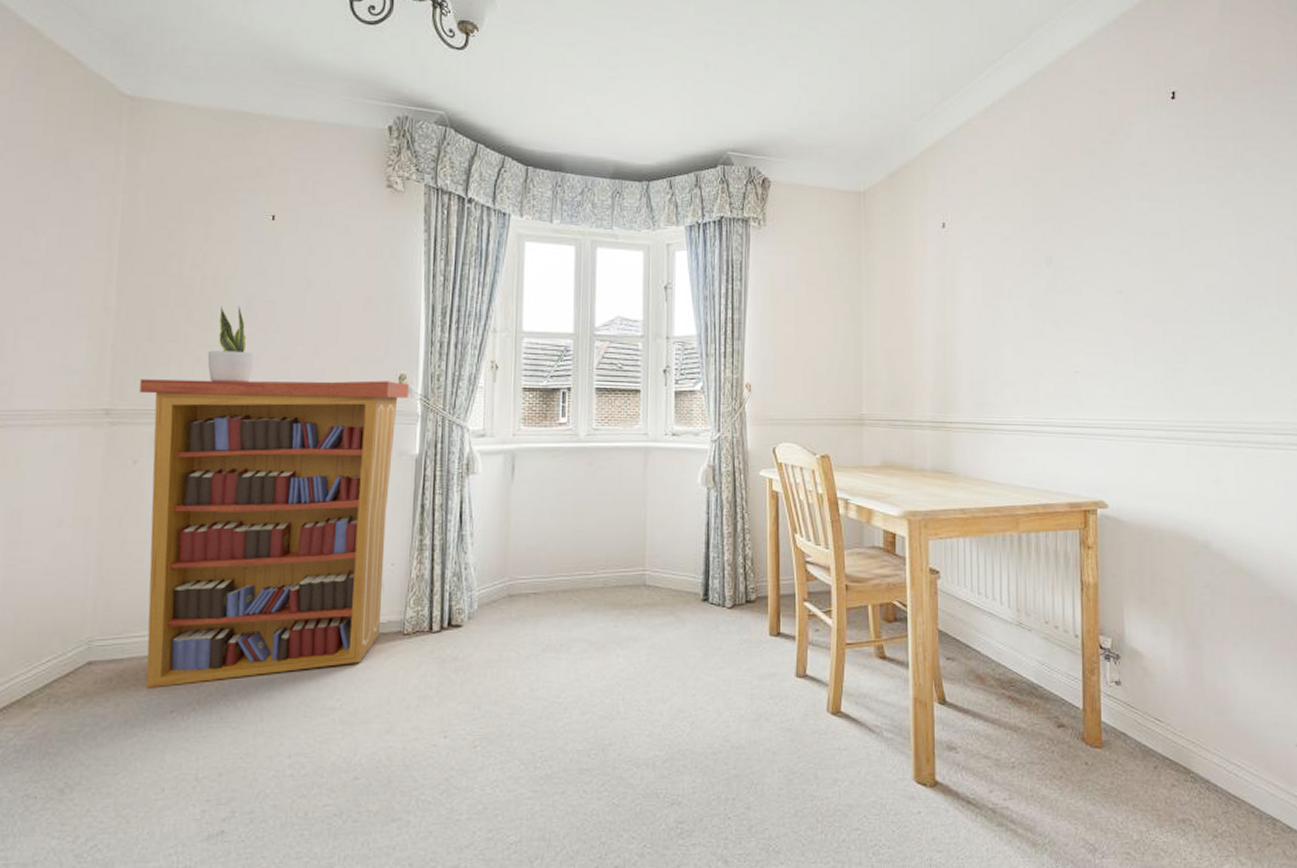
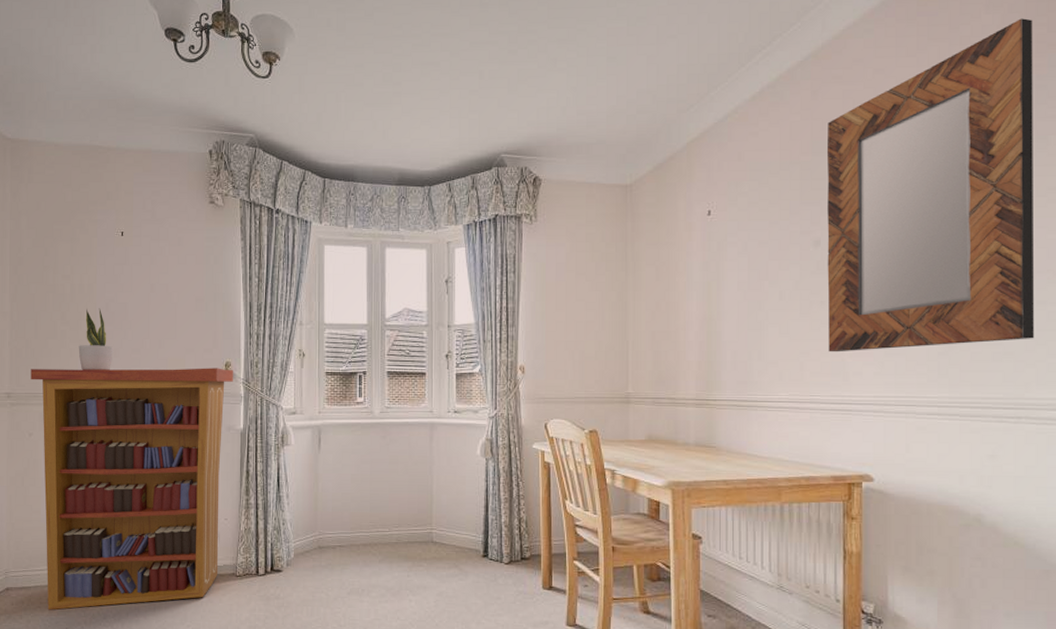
home mirror: none [1056,54,1250,374] -> present [826,18,1035,352]

